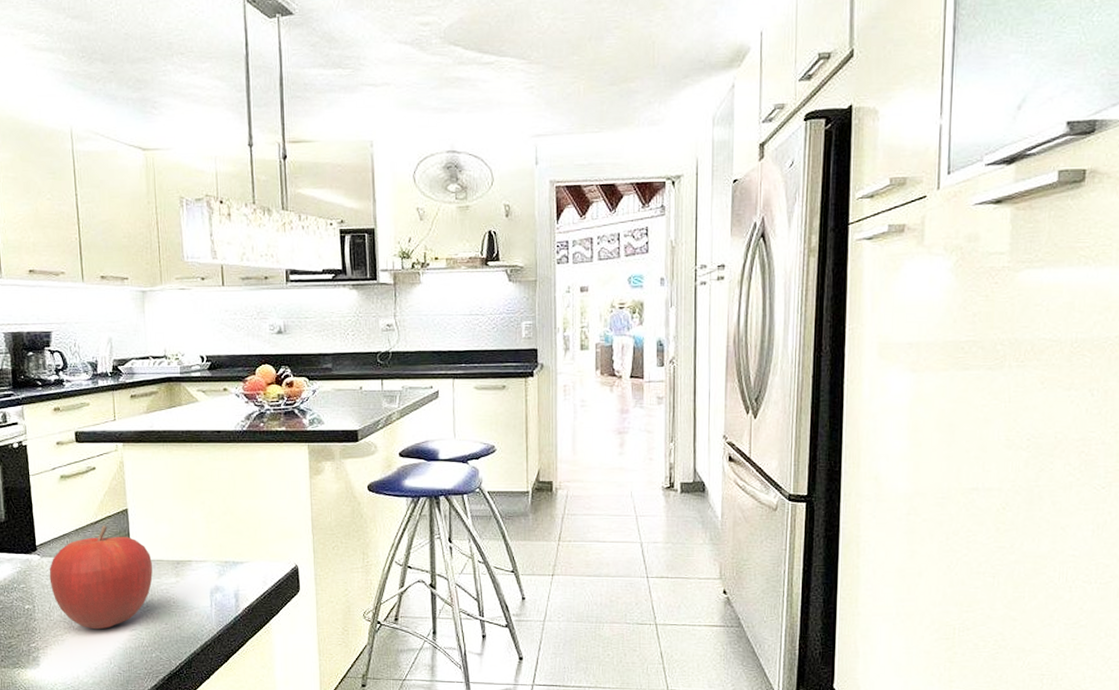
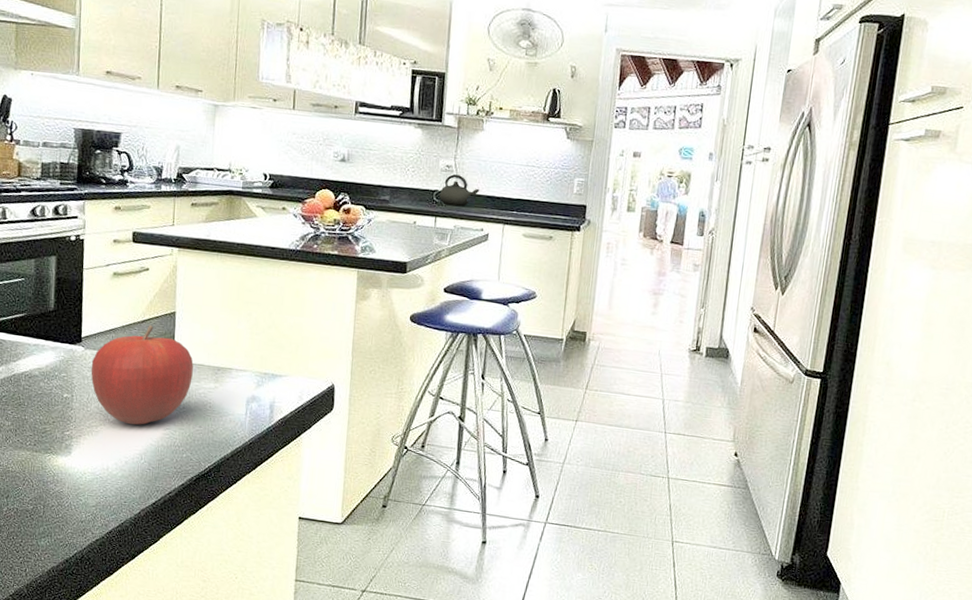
teapot: none [383,333,424,366] -> present [439,174,480,207]

